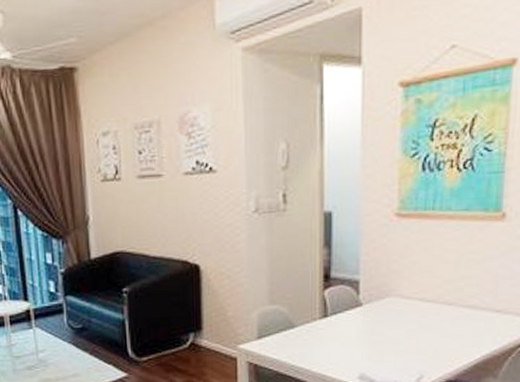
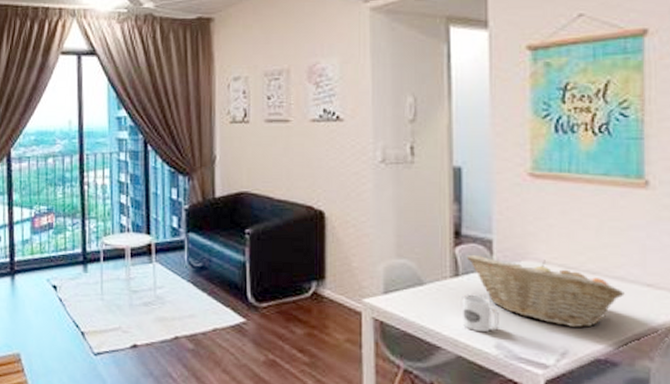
mug: none [330,332,363,366] -> present [463,294,499,333]
fruit basket: none [334,295,476,354] -> present [466,254,625,328]

